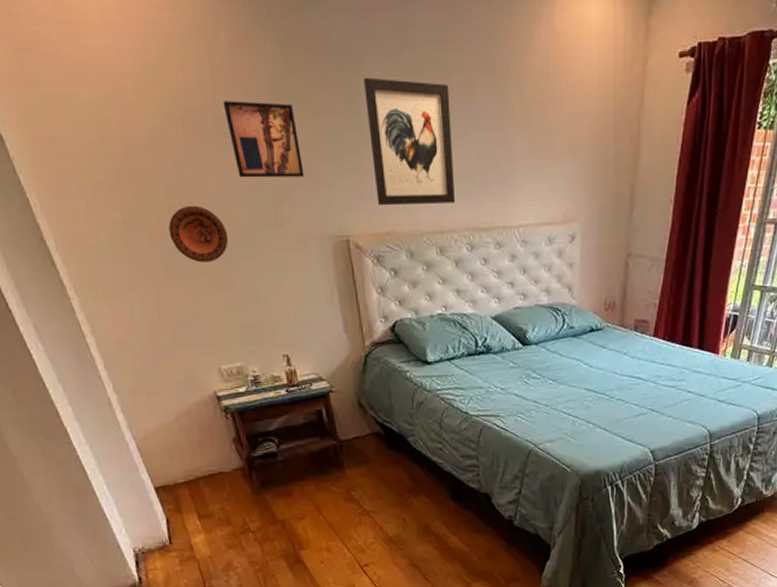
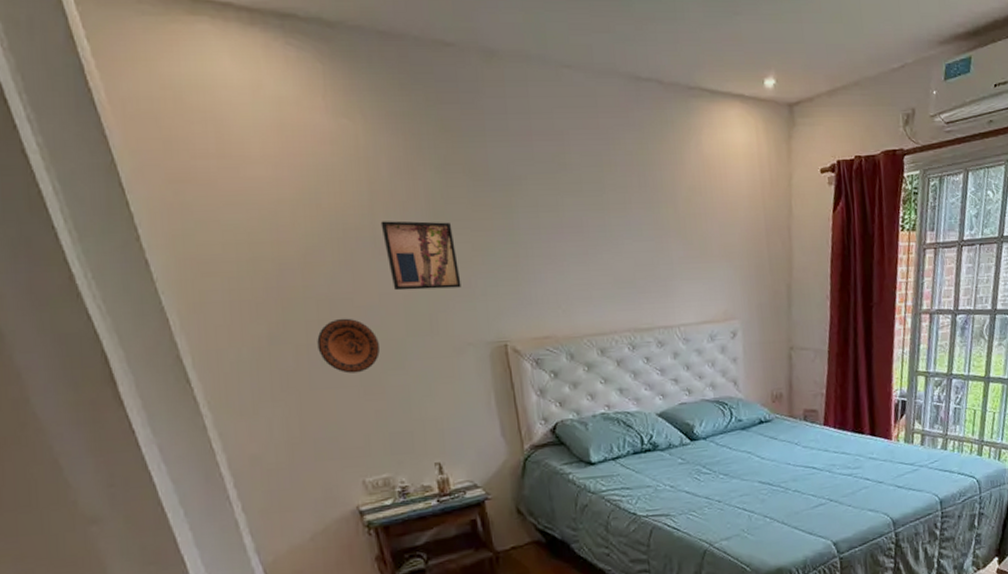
wall art: present [364,77,455,206] -> none [522,197,615,312]

